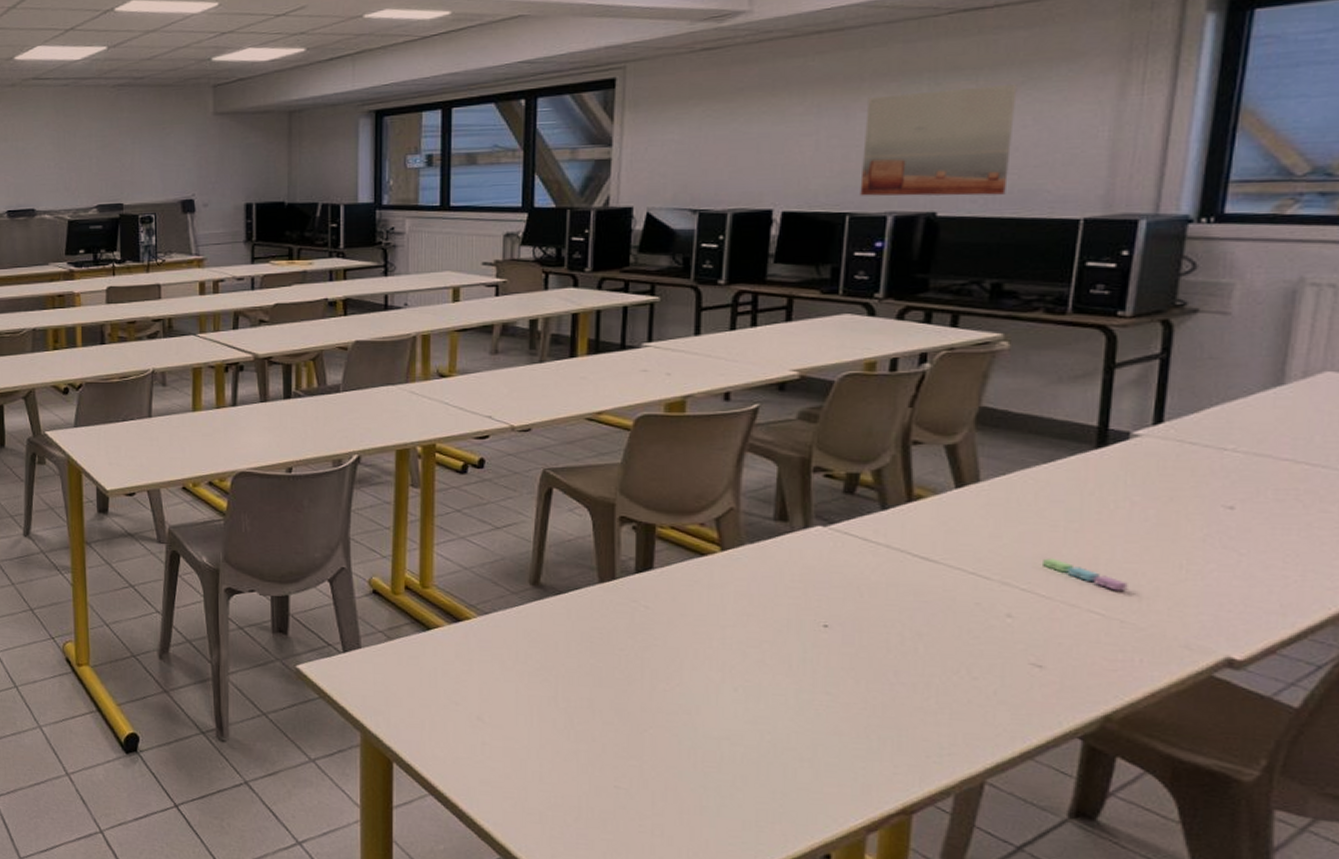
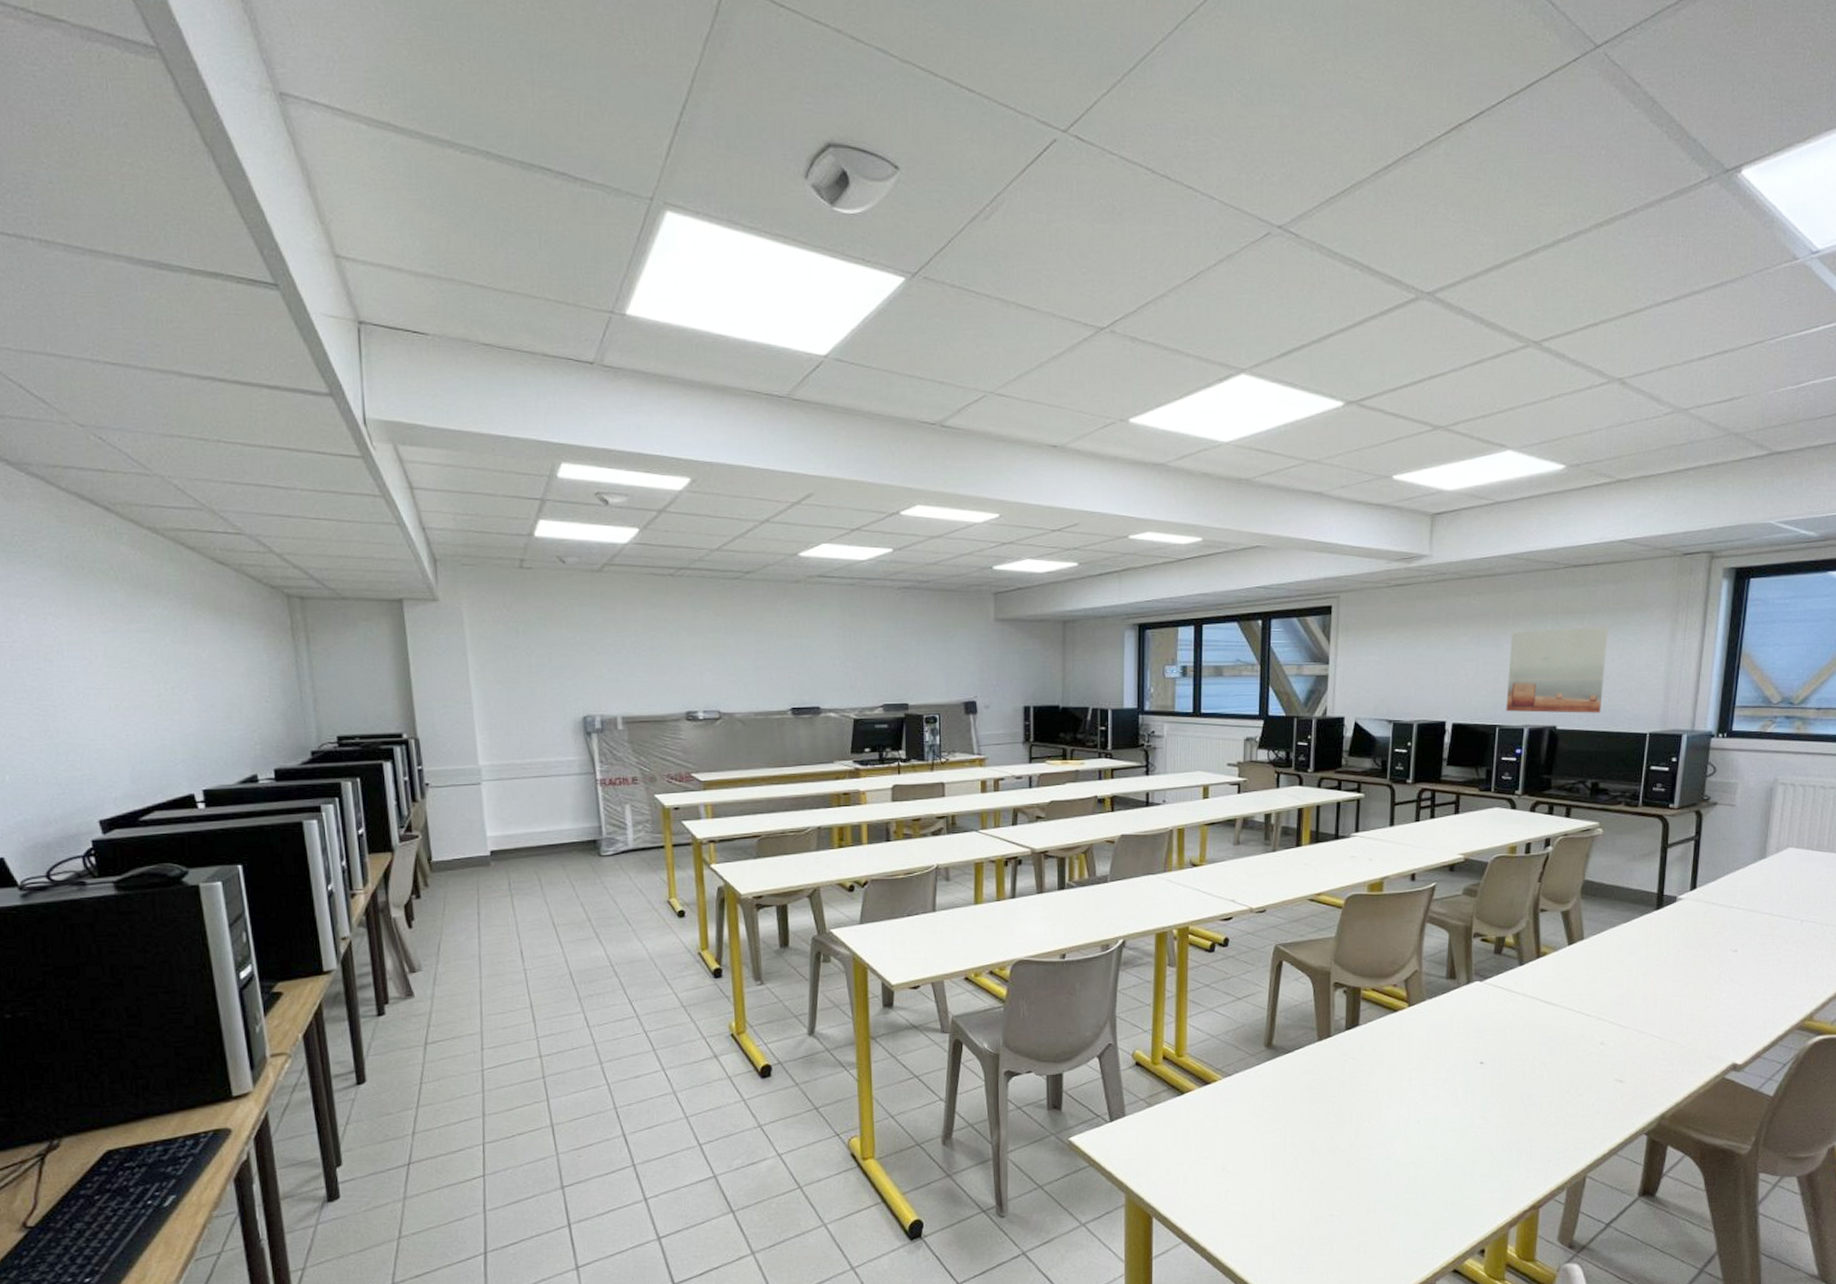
sticky notes: present [1043,558,1128,591] -> none [1623,996,1675,1019]

